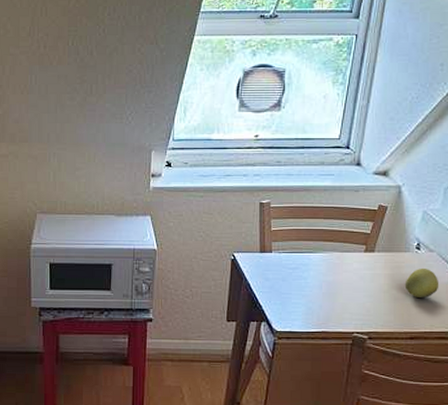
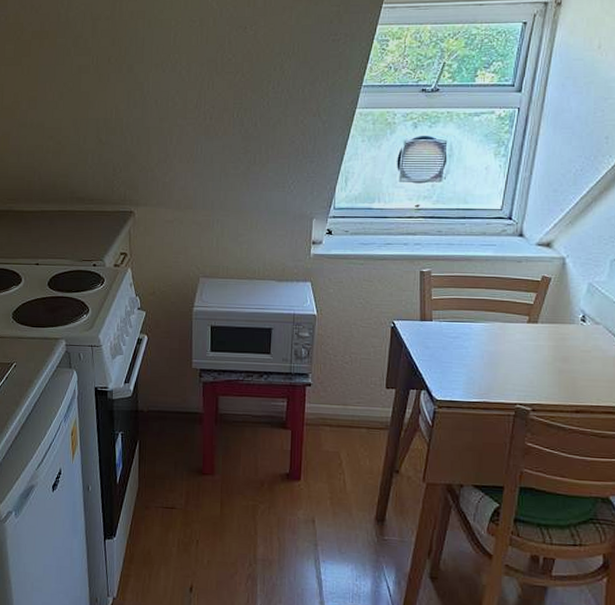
fruit: present [404,267,439,299] -> none [569,340,606,372]

